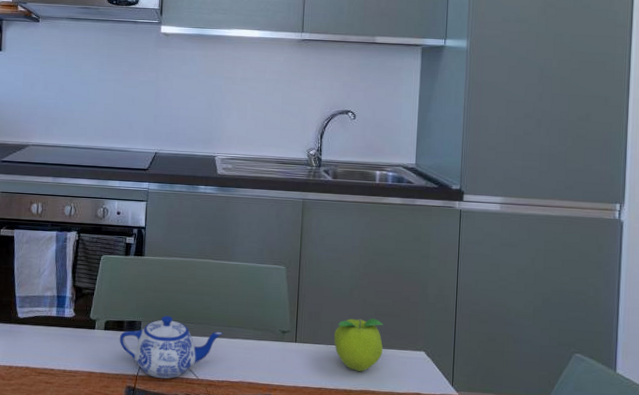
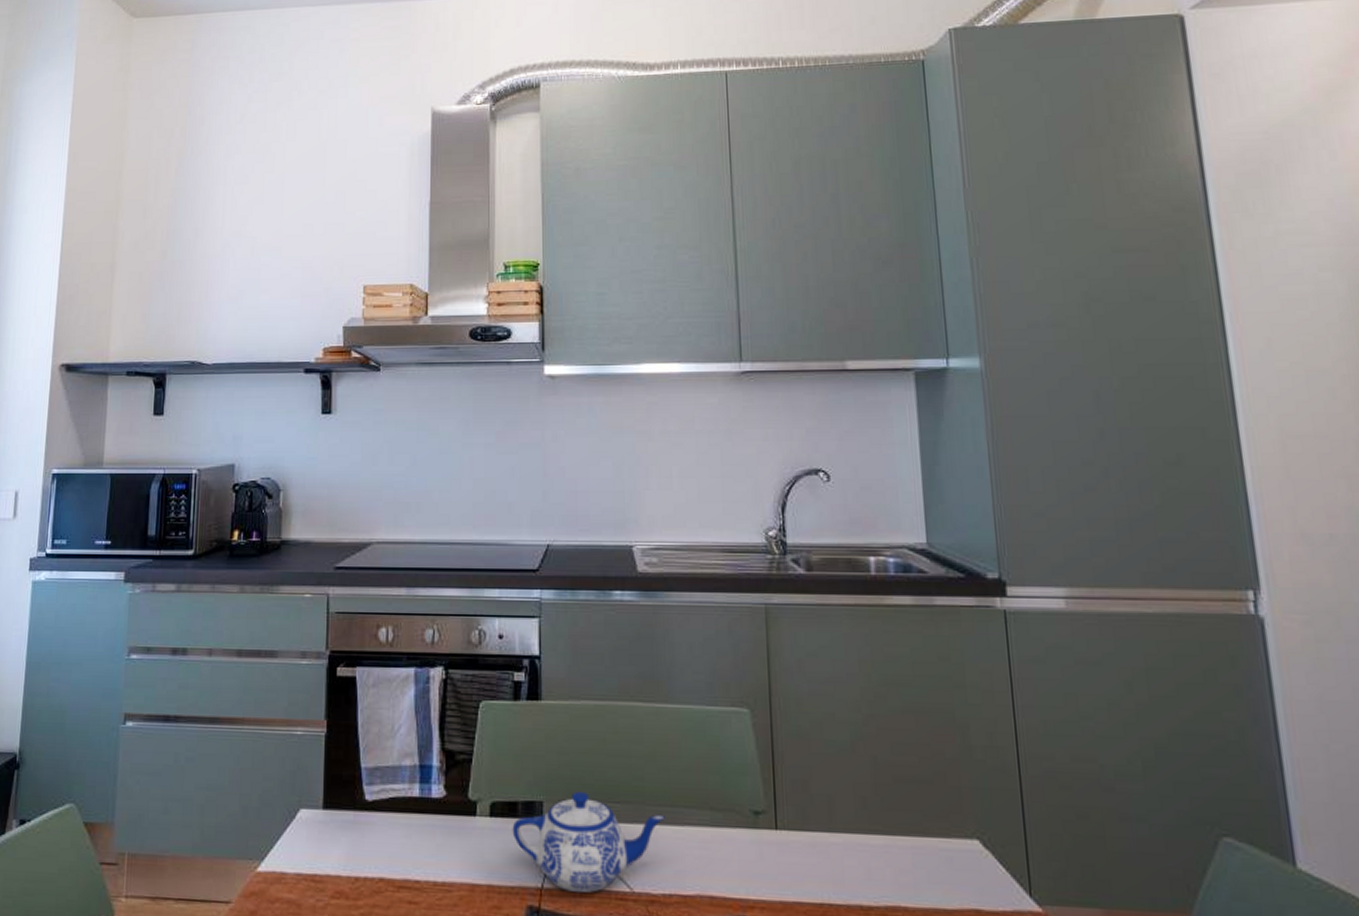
fruit: present [334,318,384,372] -> none [834,786,913,876]

